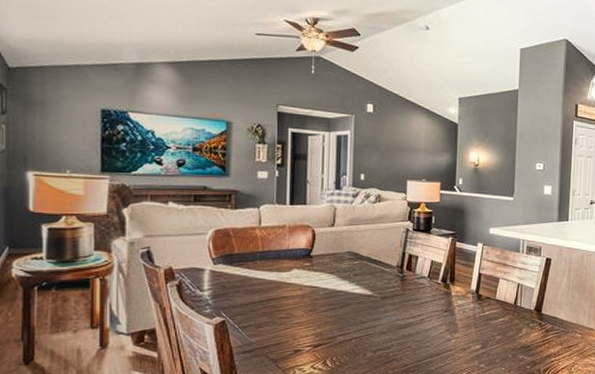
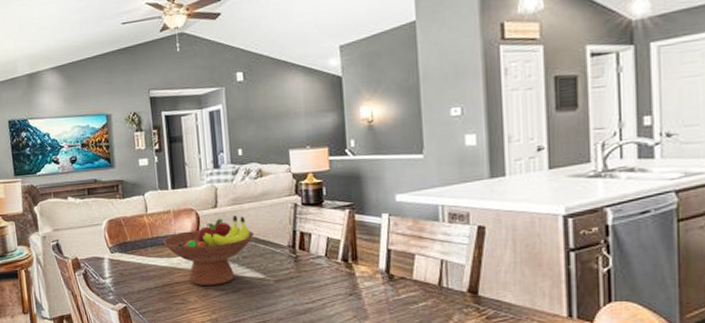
fruit bowl: none [274,235,368,300] -> present [163,215,255,286]

